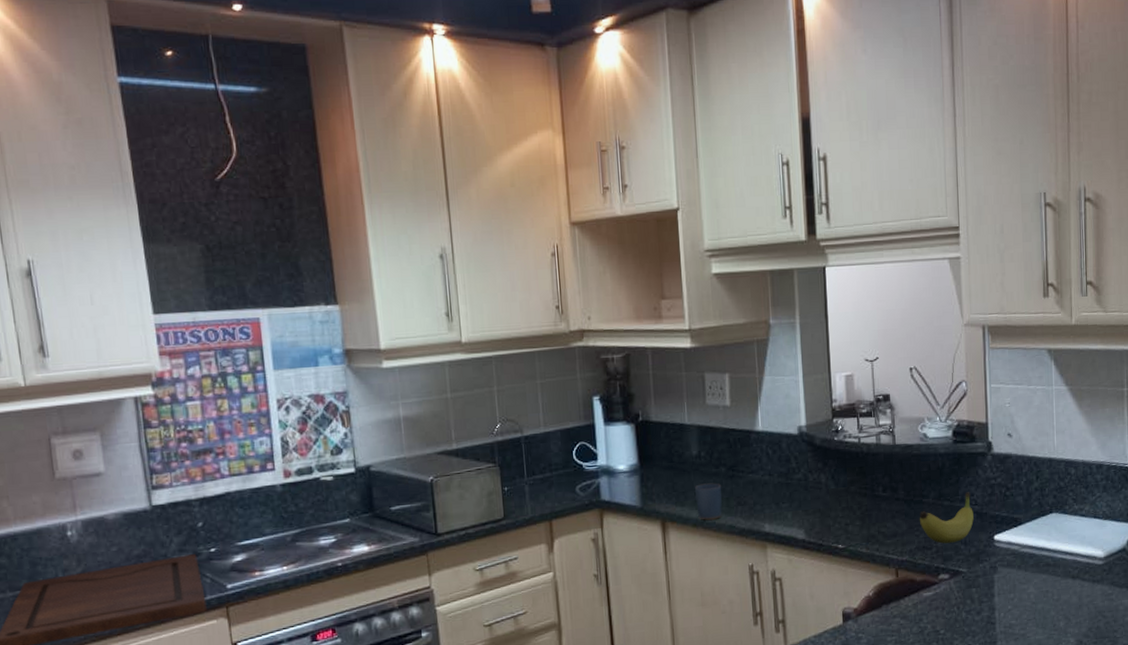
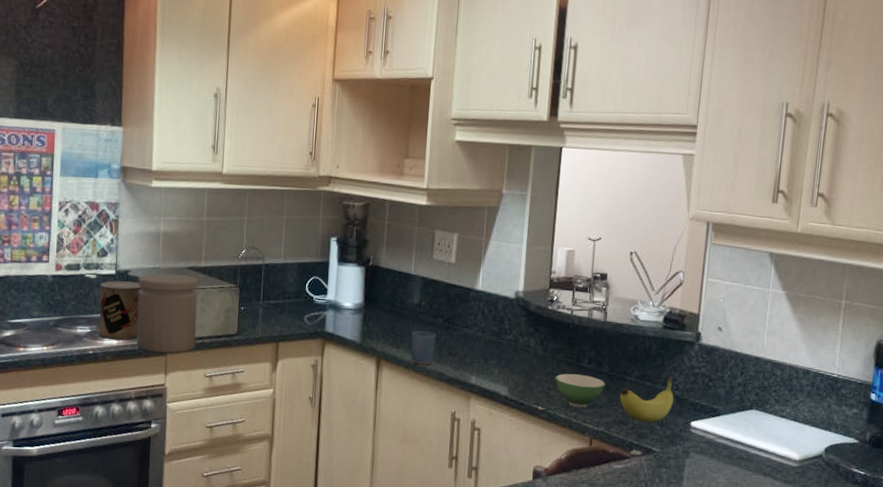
tin can: none [339,477,392,547] -> present [99,280,142,340]
jar: none [382,461,459,554] -> present [137,273,198,354]
bowl: none [851,503,904,540] -> present [555,373,606,408]

